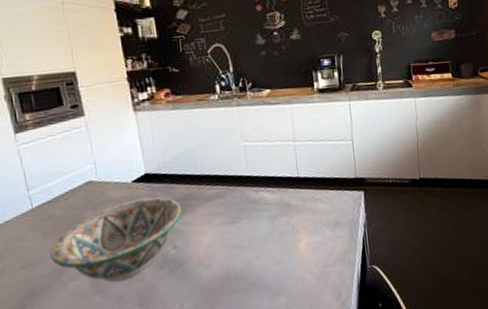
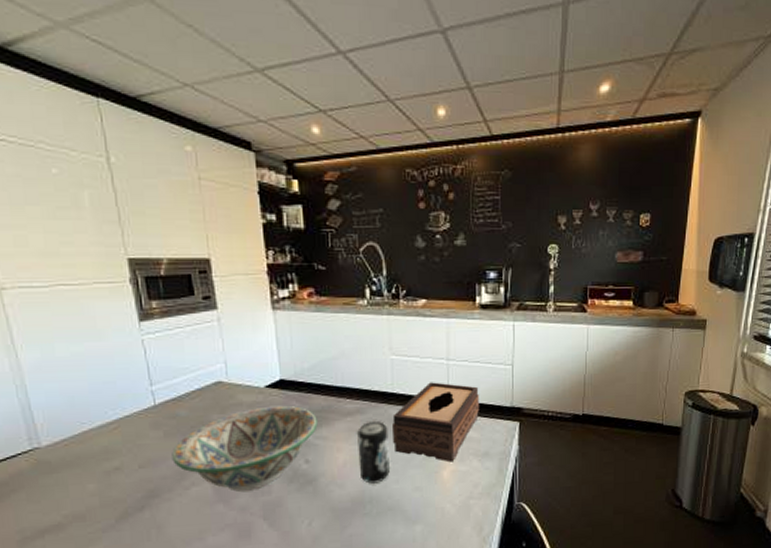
beverage can: none [219,203,252,262] -> present [357,422,391,484]
tissue box: none [249,162,327,235] -> present [392,382,479,463]

